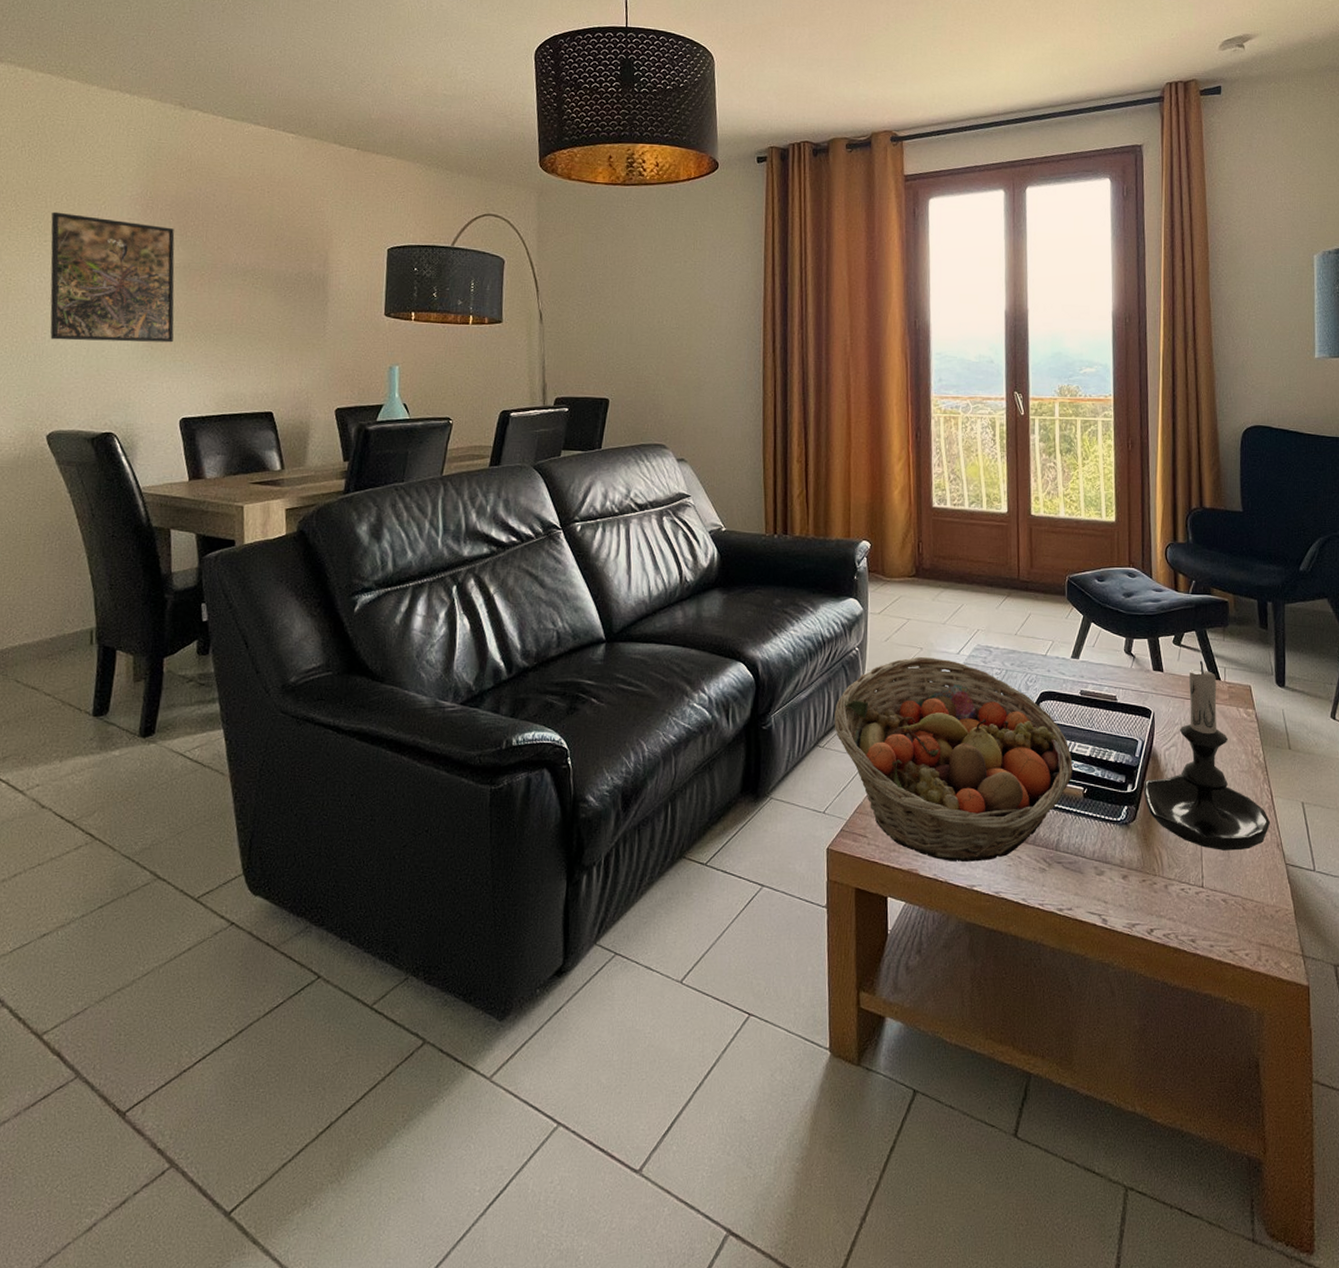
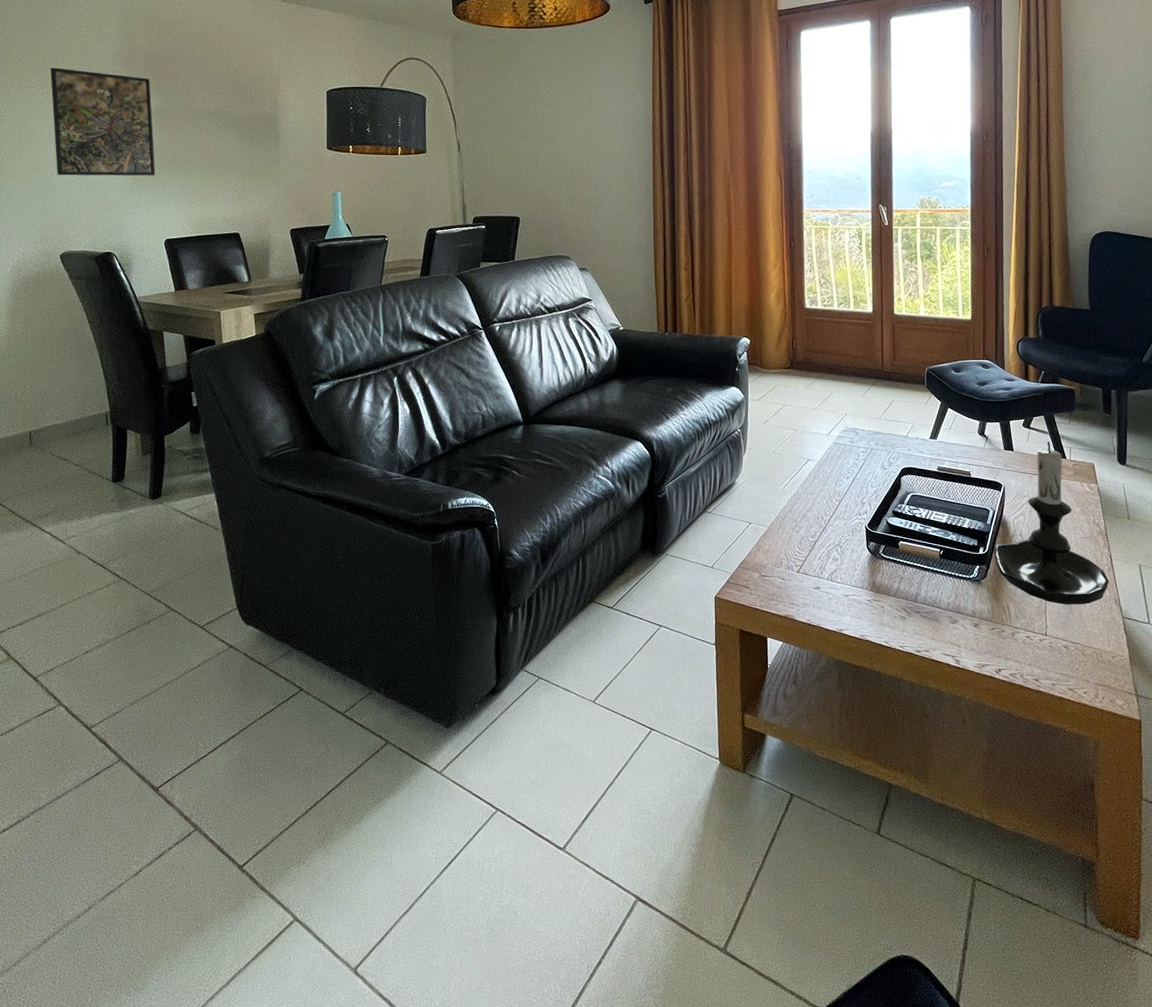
fruit basket: present [834,656,1073,862] -> none [720,437,930,610]

